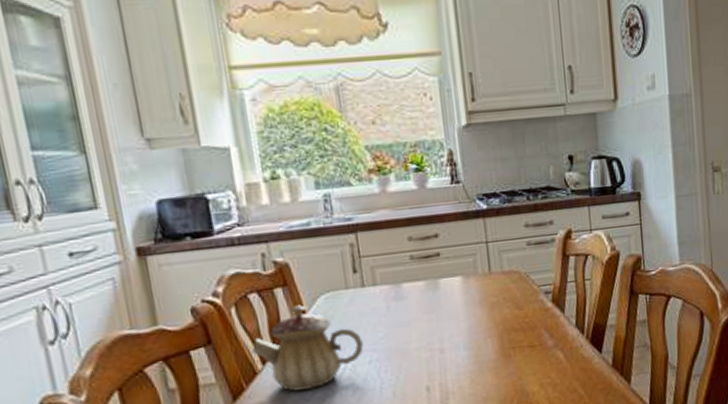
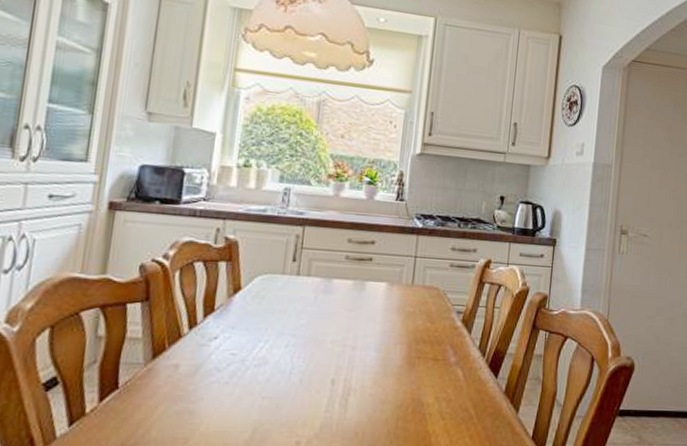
teapot: present [251,305,364,392] -> none [182,280,285,361]

